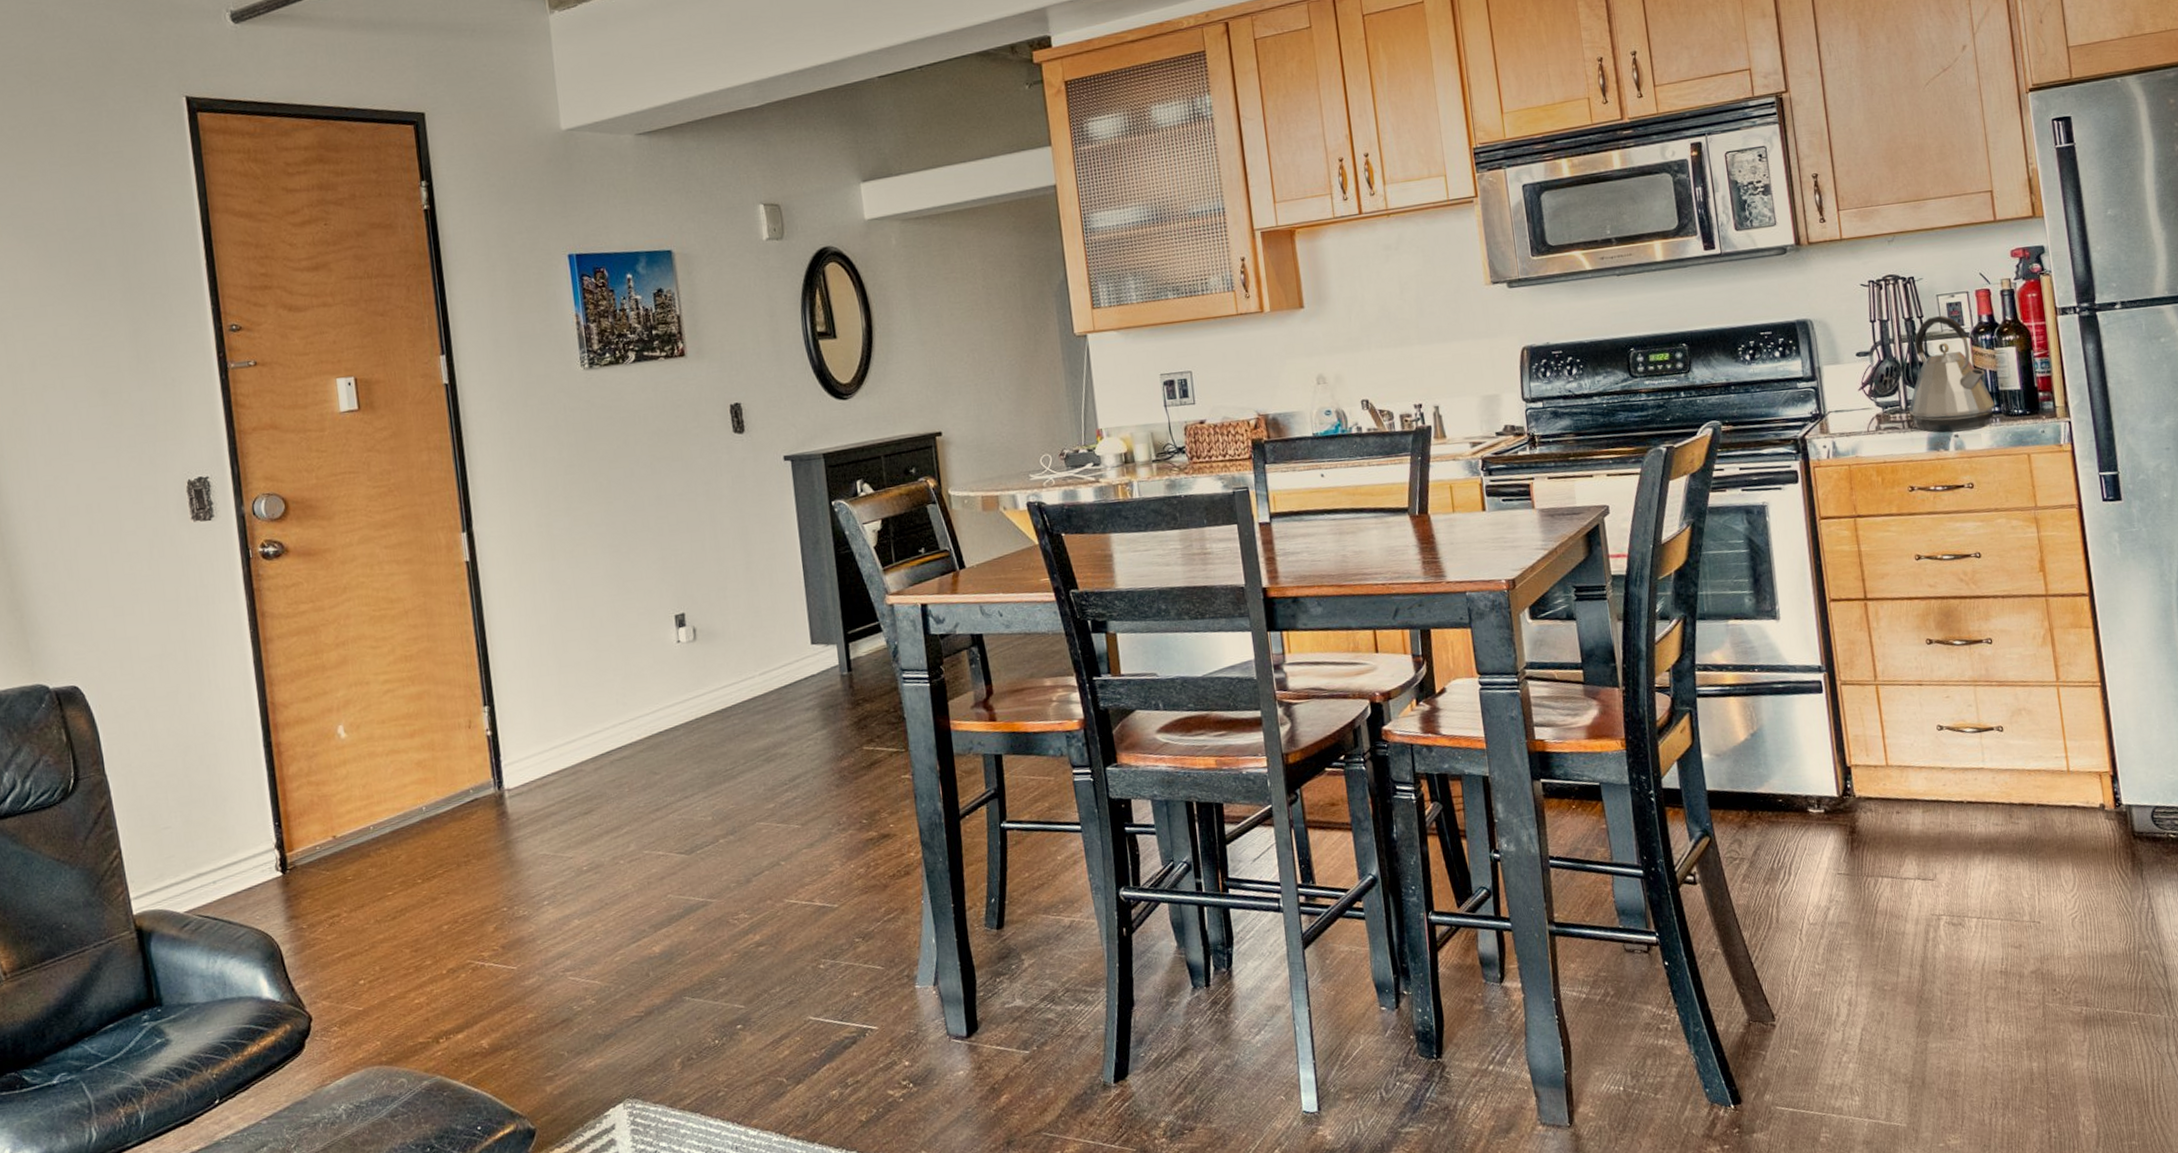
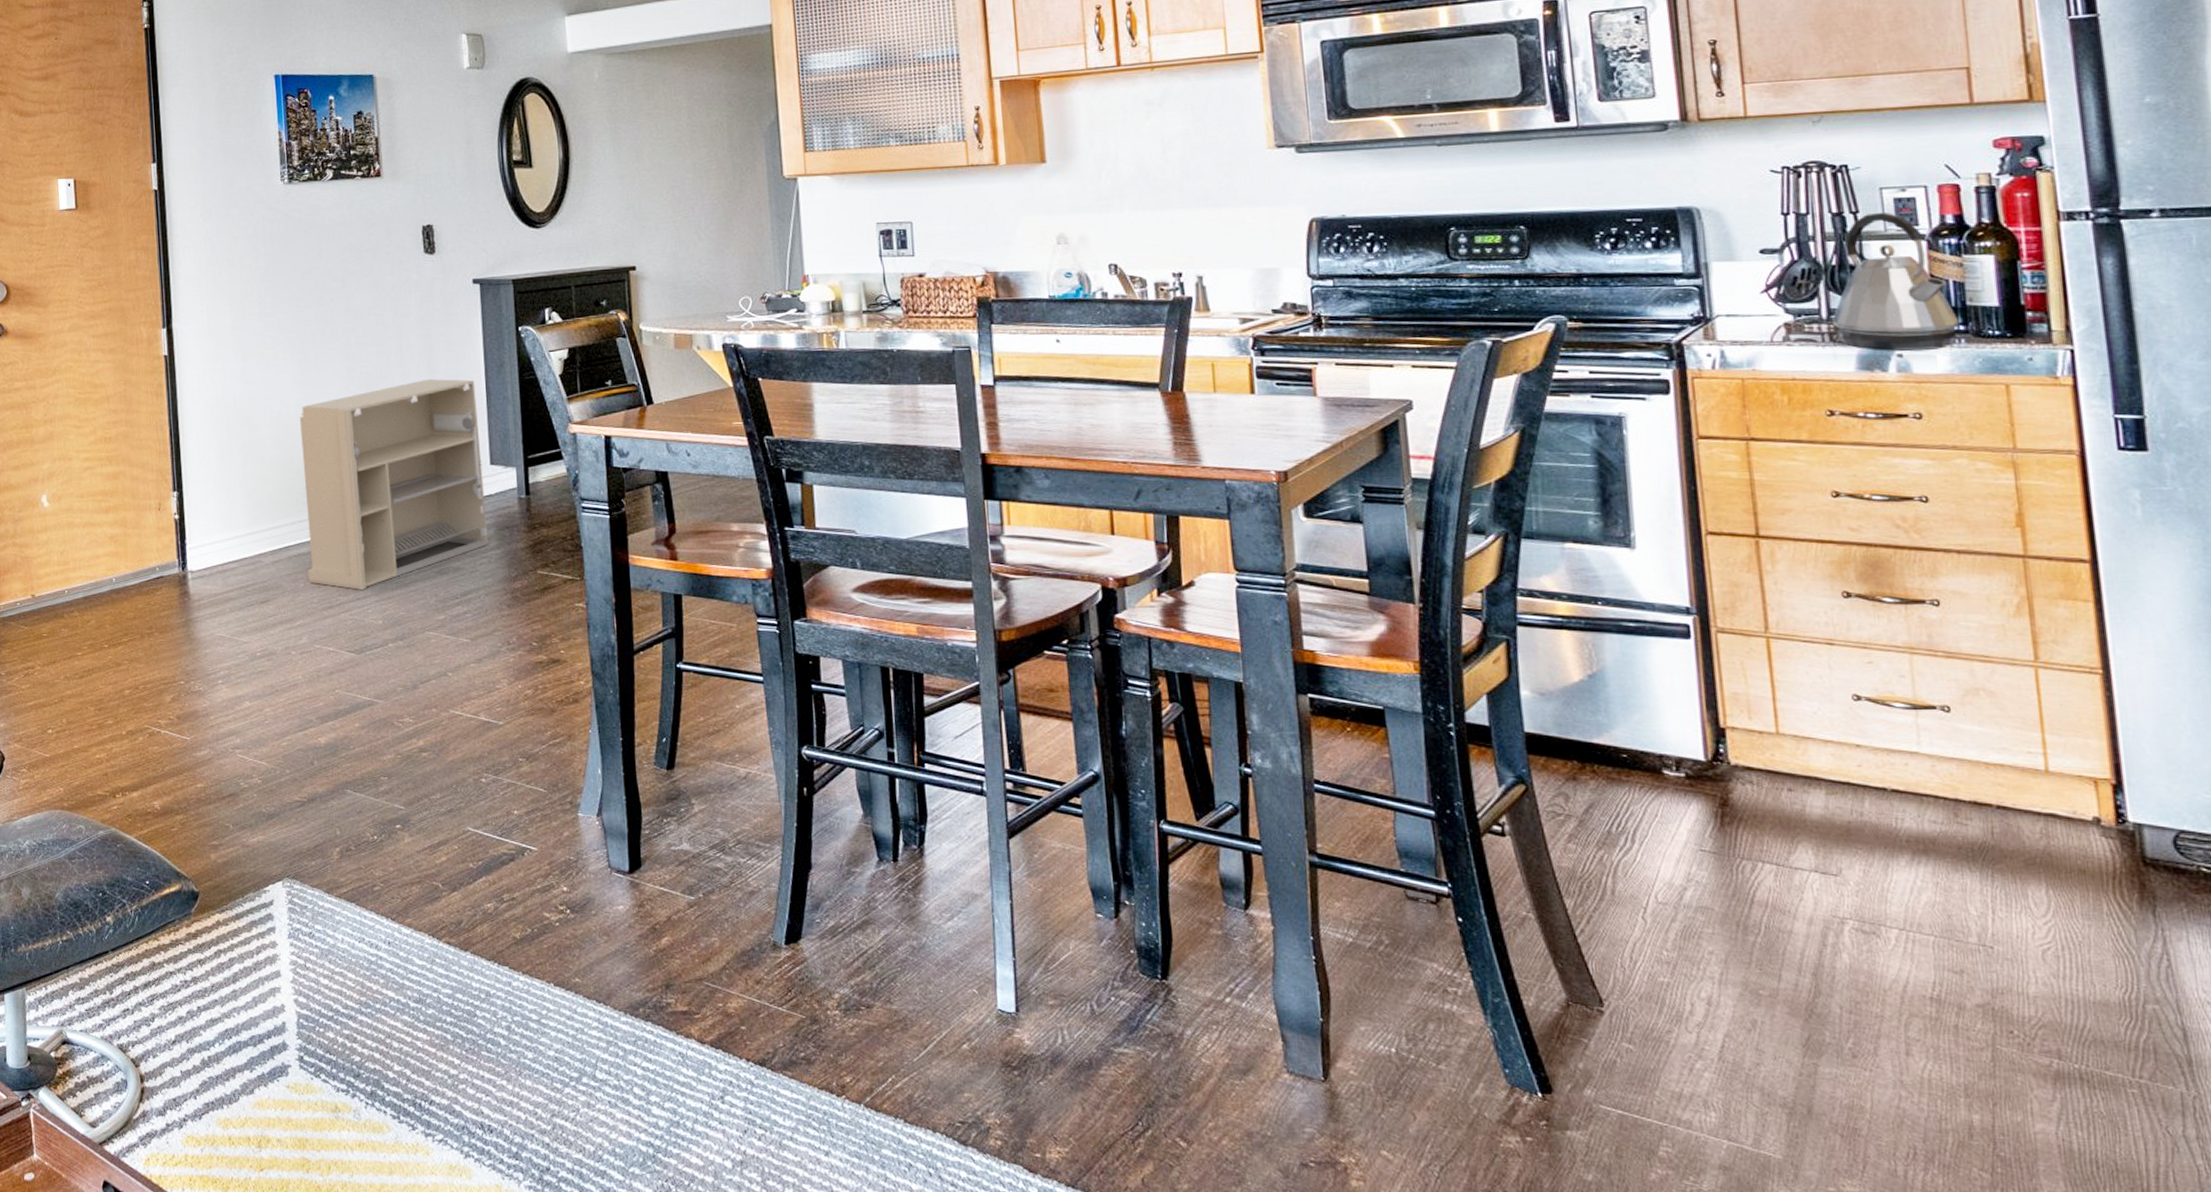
shoe rack: none [615,559,814,789] -> present [300,378,489,590]

